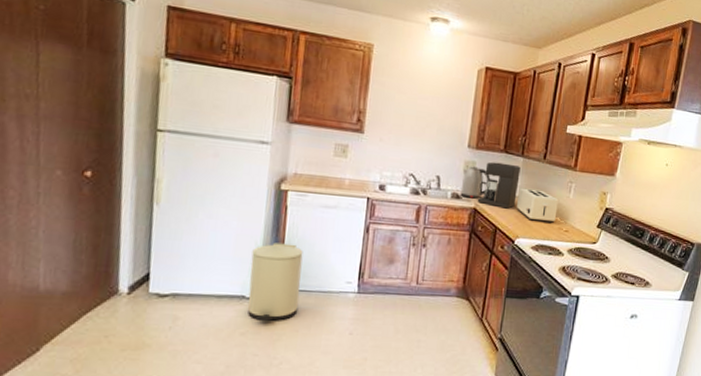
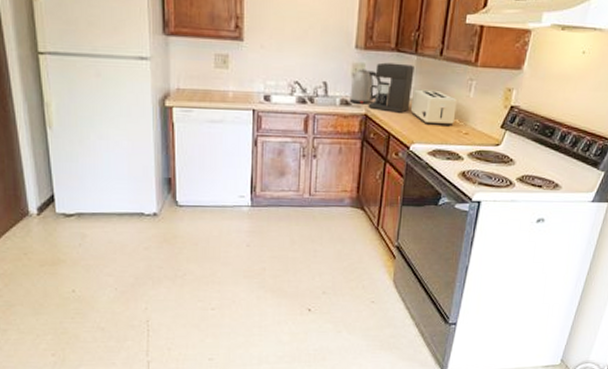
pedal bin: present [247,242,303,322] -> none [145,160,195,237]

